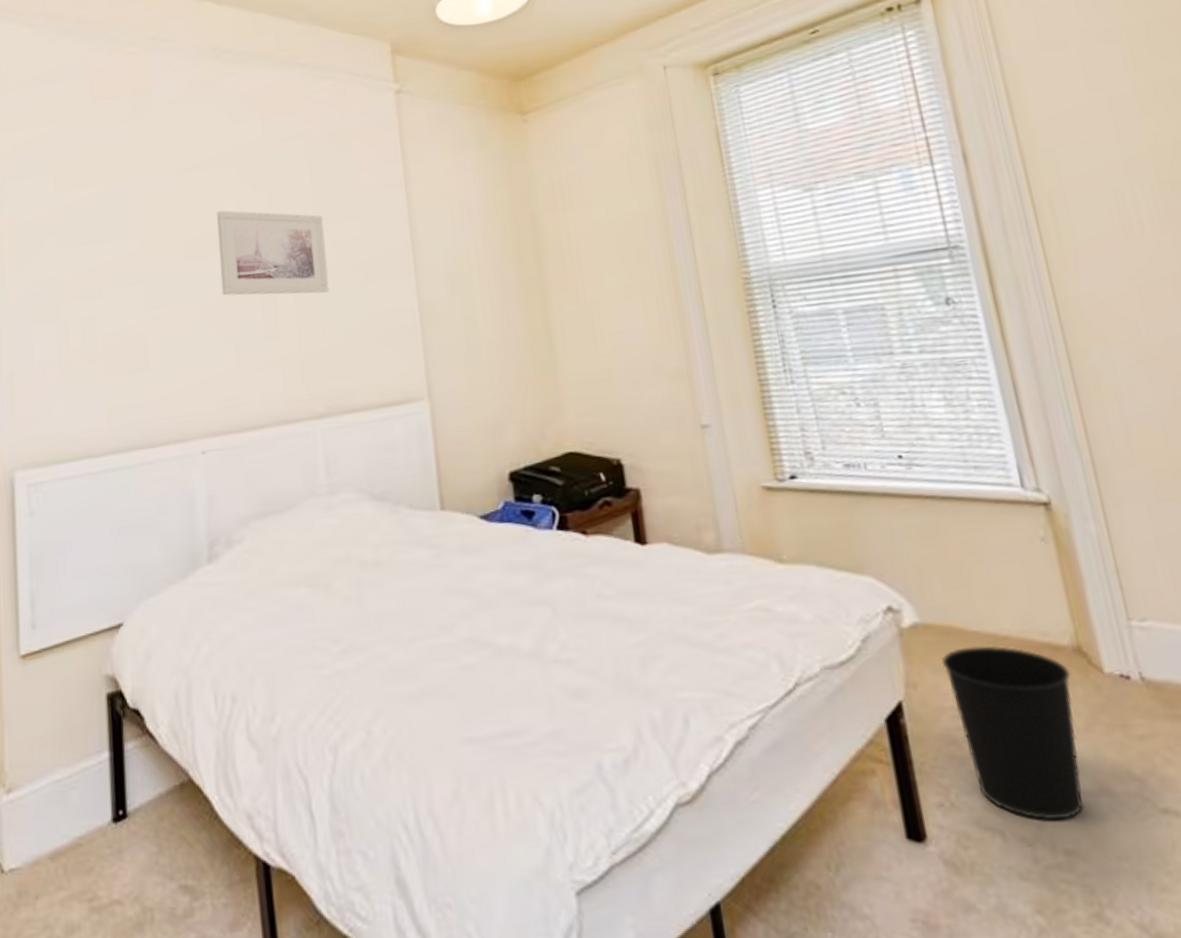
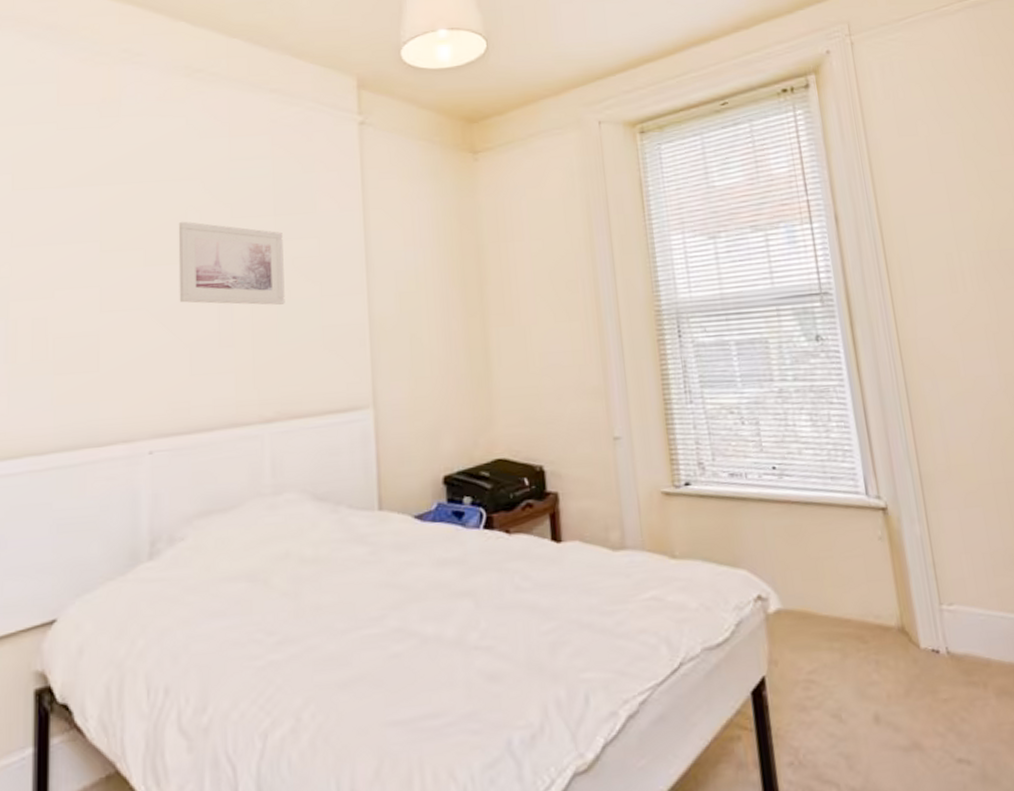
wastebasket: present [941,645,1085,821] -> none [797,627,901,774]

